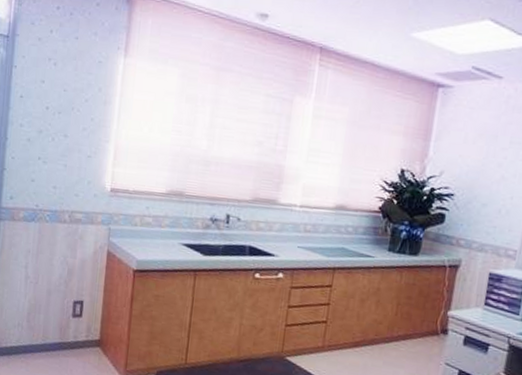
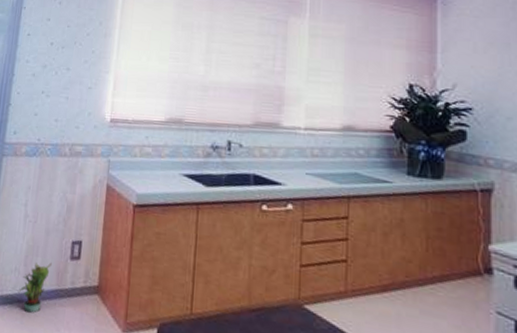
potted plant: none [21,319,54,362] -> present [17,262,52,313]

